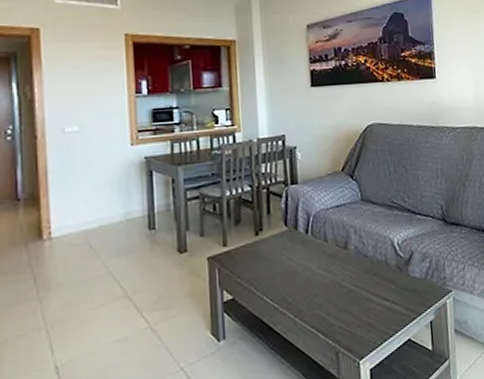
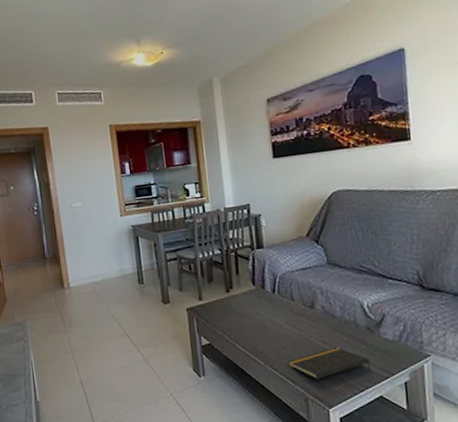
notepad: none [319,290,401,329] -> present [287,347,371,380]

